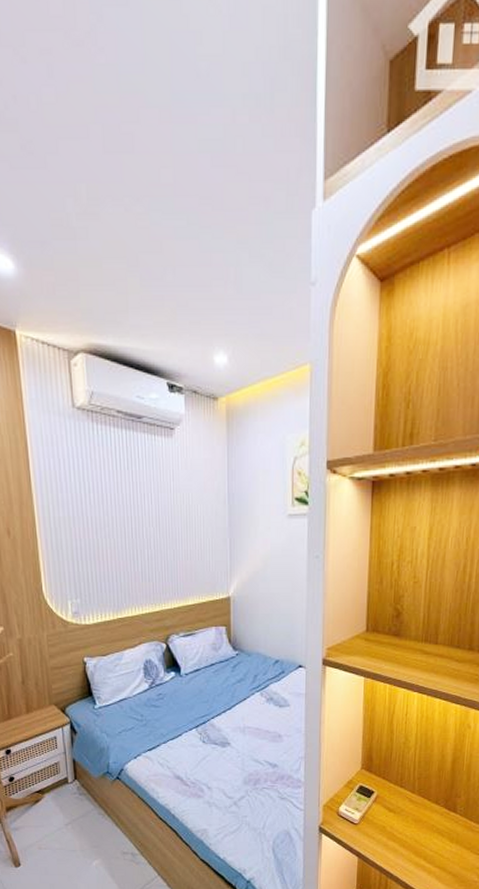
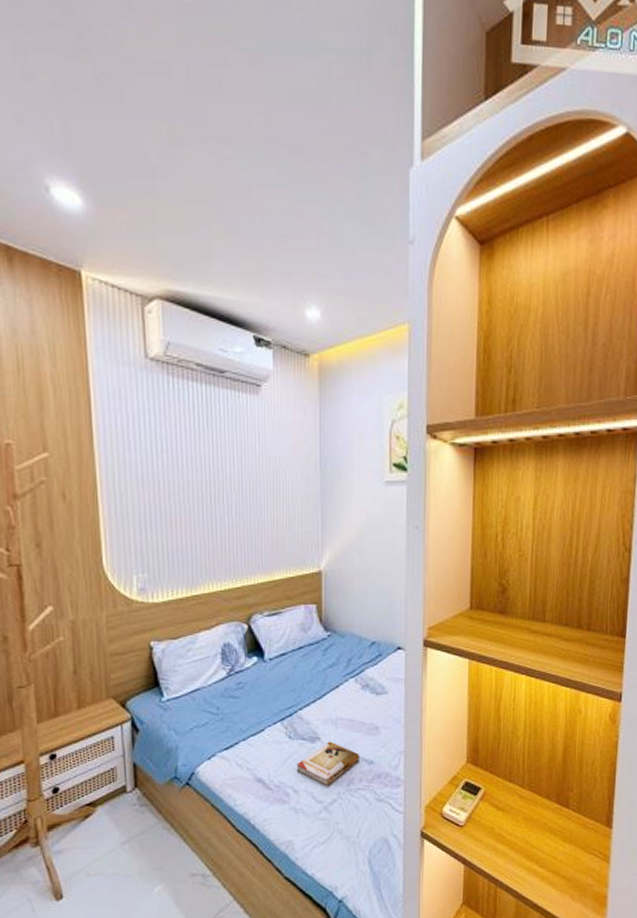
book: none [209,746,265,784] -> present [296,741,359,786]

